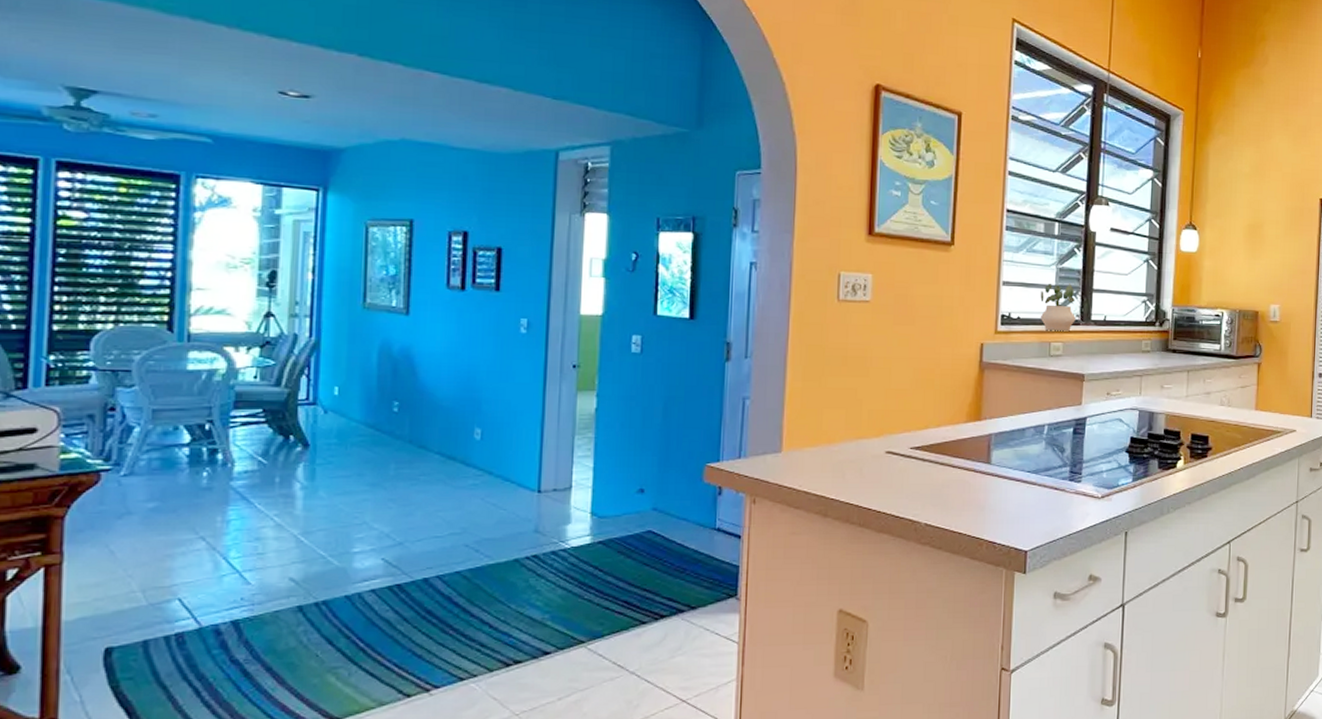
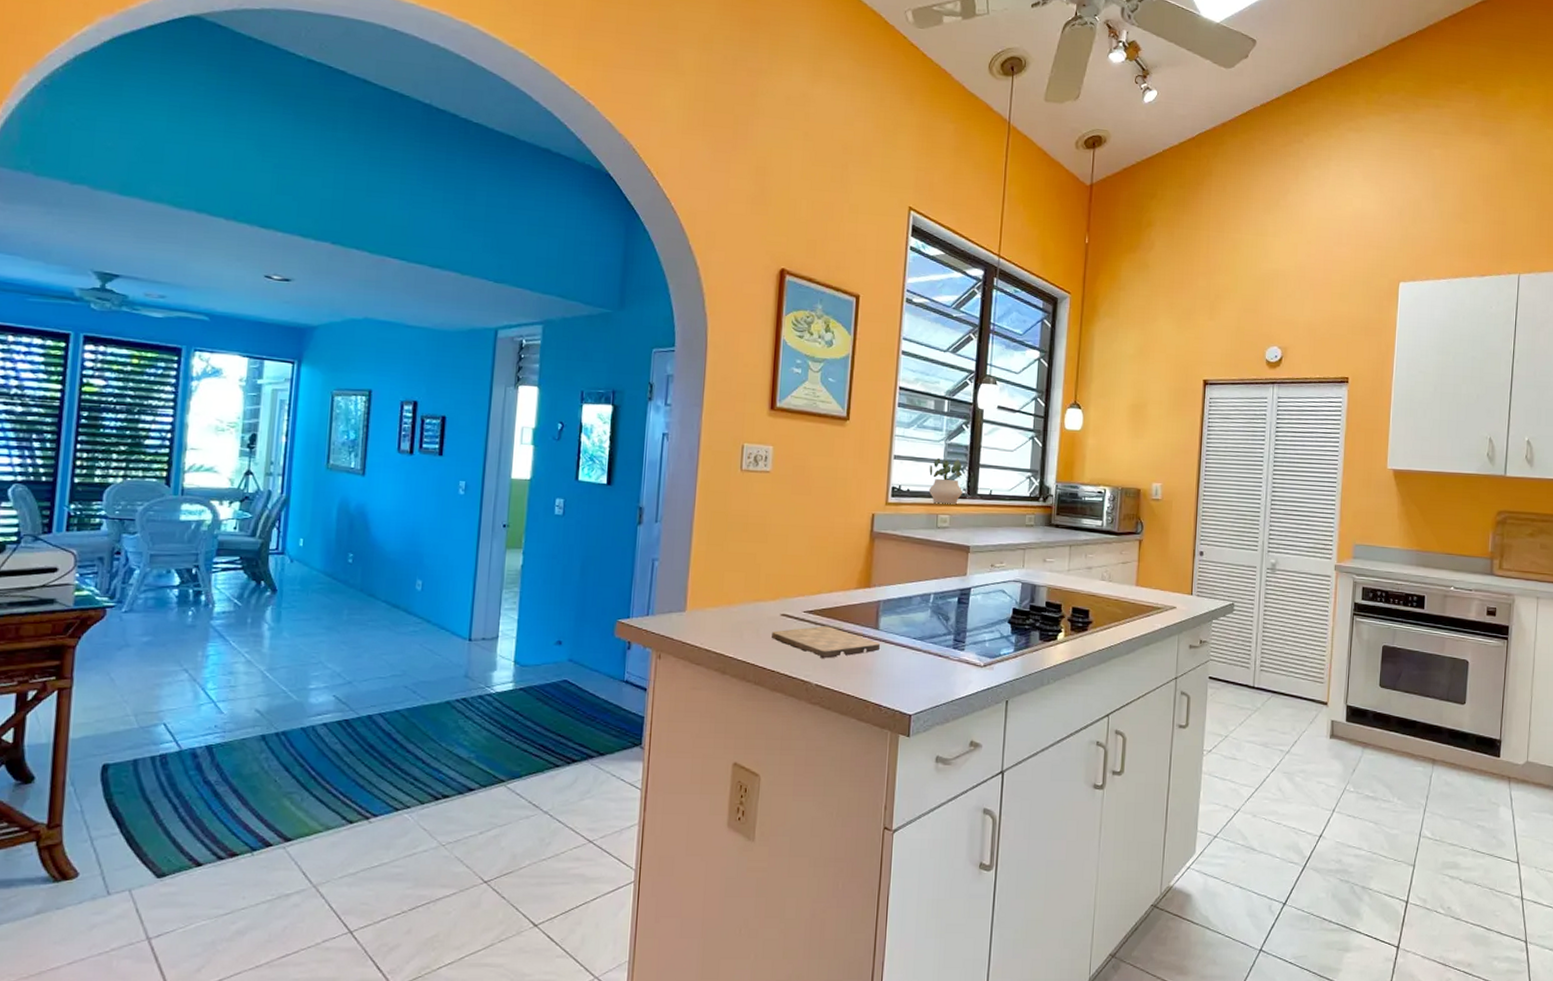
cutting board: none [876,462,993,496] -> present [772,626,881,659]

